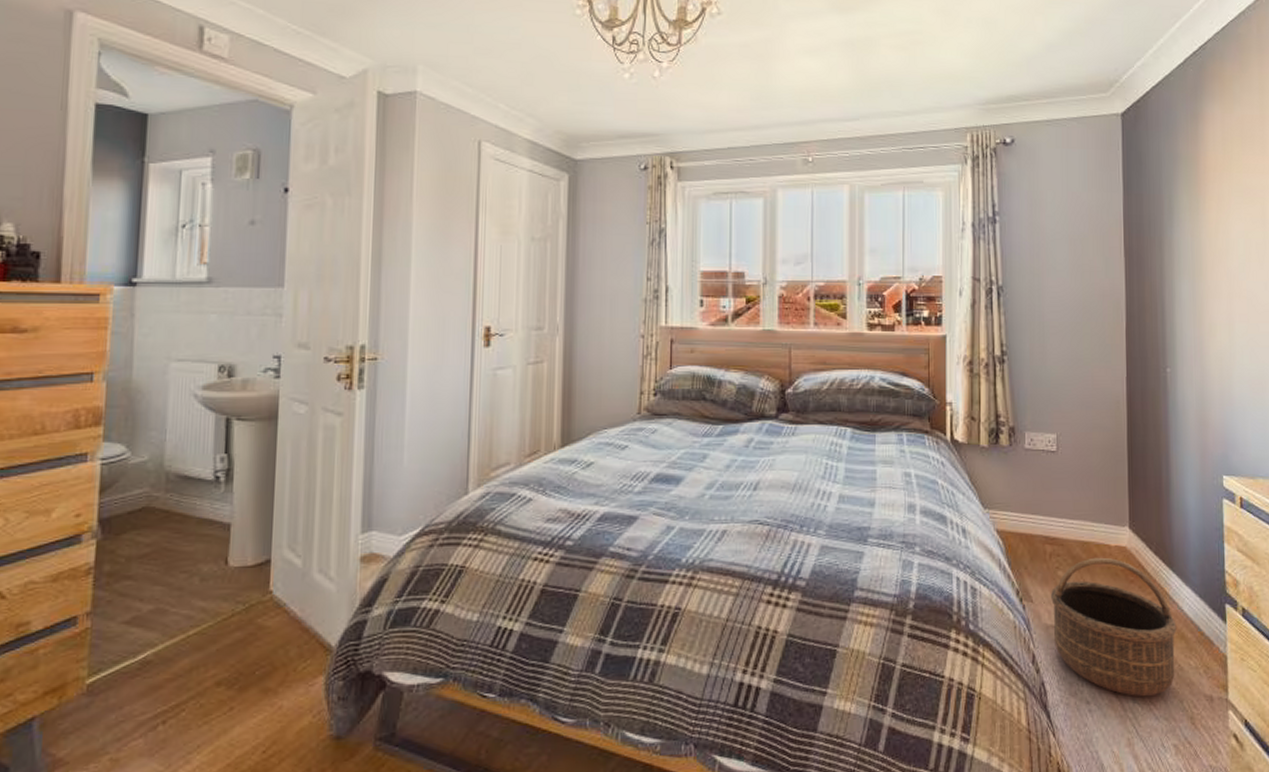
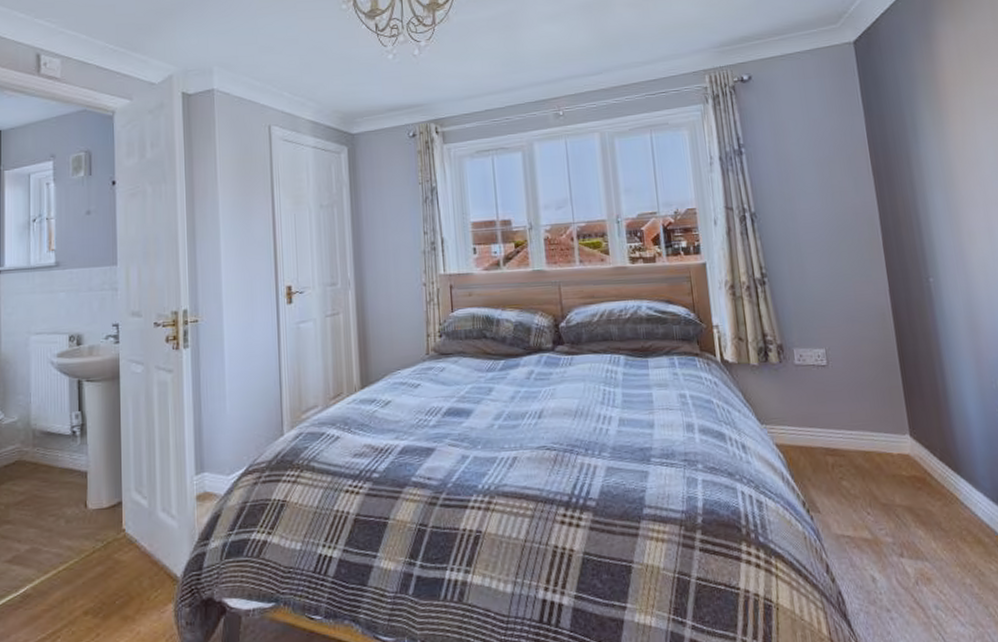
basket: present [1050,557,1177,697] -> none [837,466,977,604]

